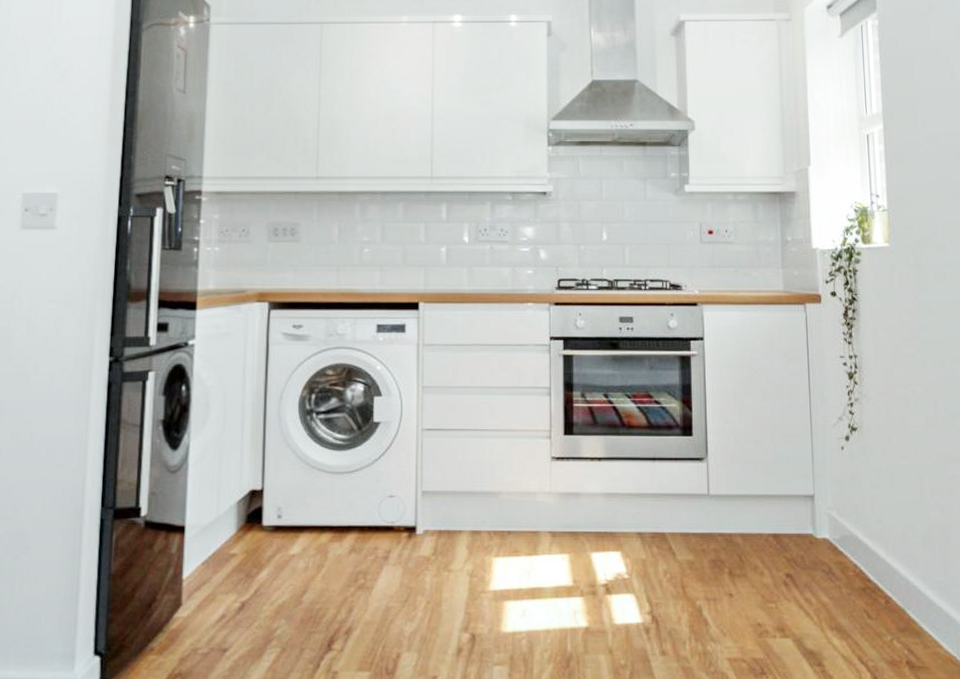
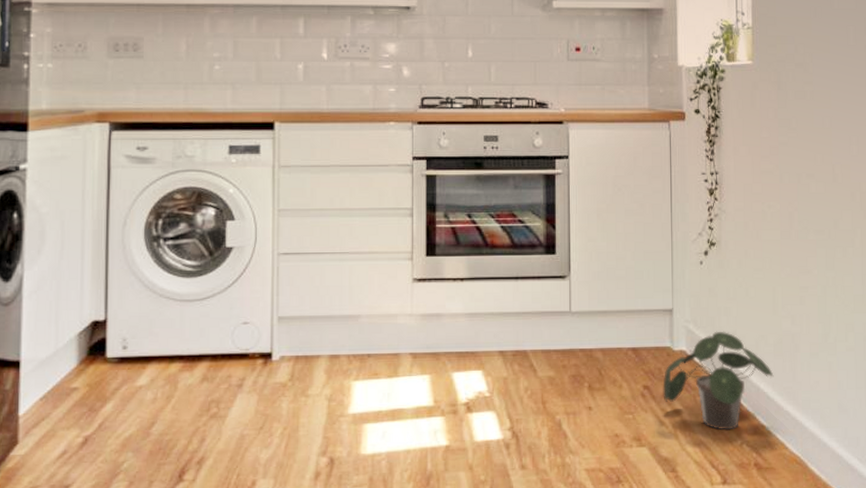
potted plant: none [806,519,924,625] -> present [663,331,774,431]

